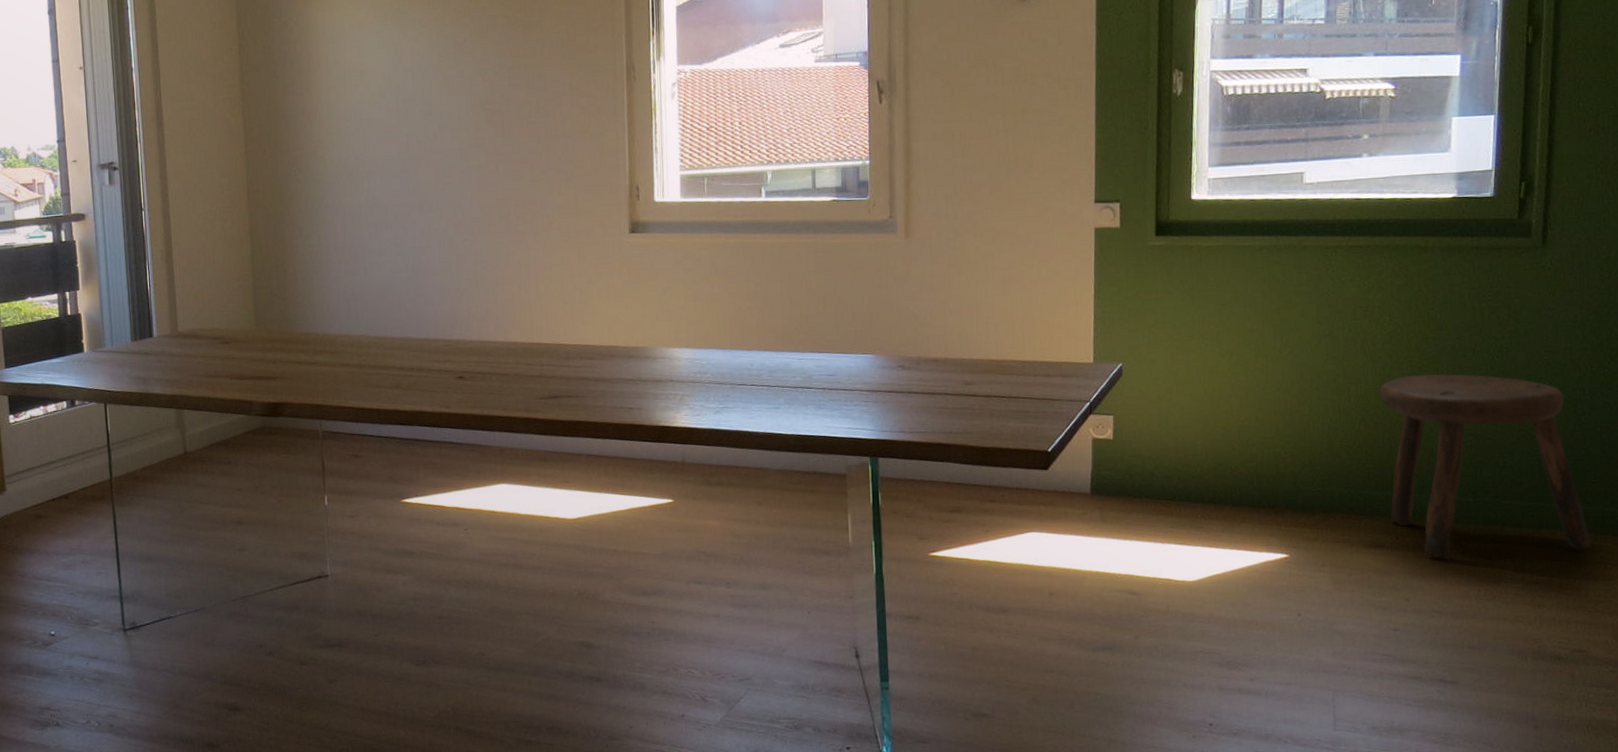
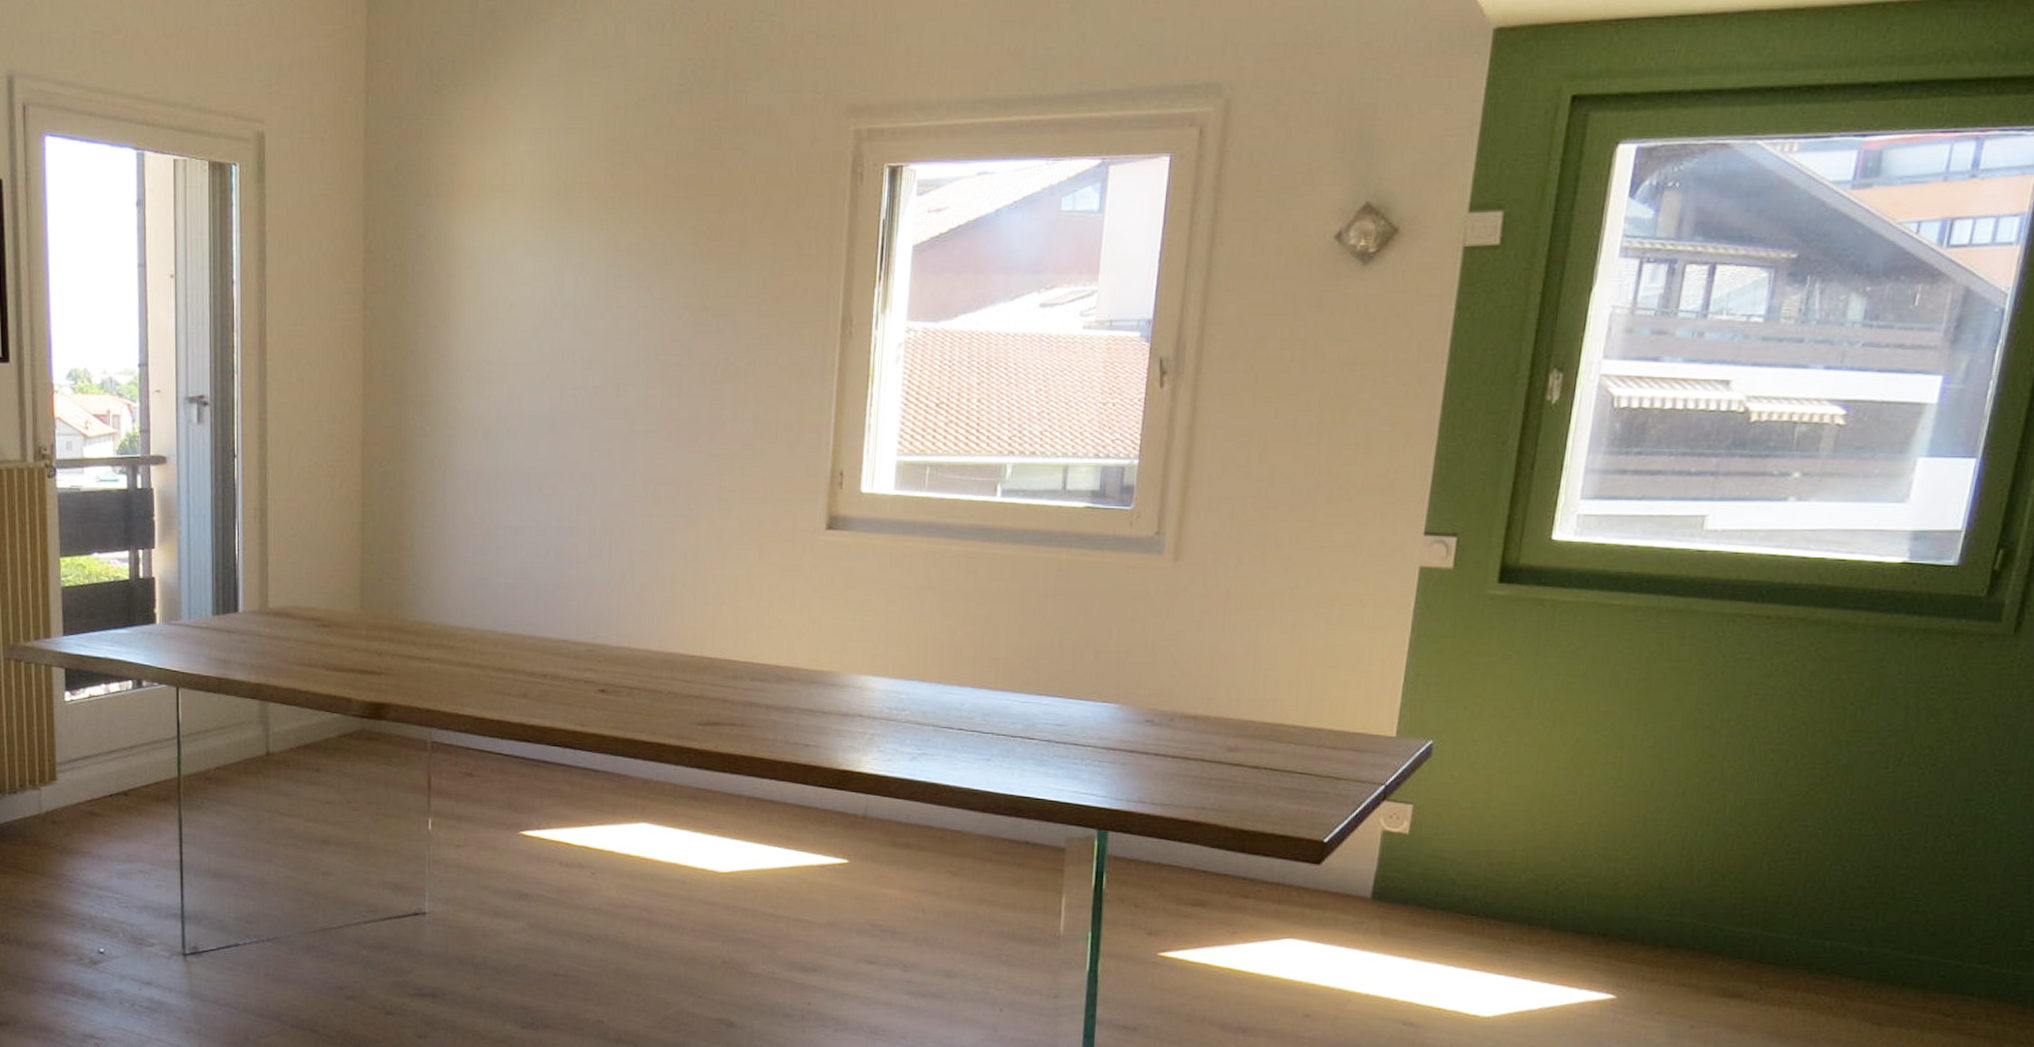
stool: present [1379,373,1591,558] -> none [1756,785,2017,1025]

